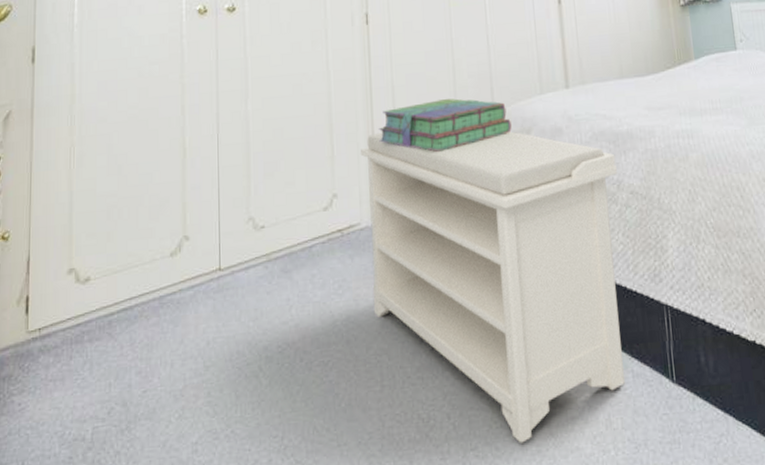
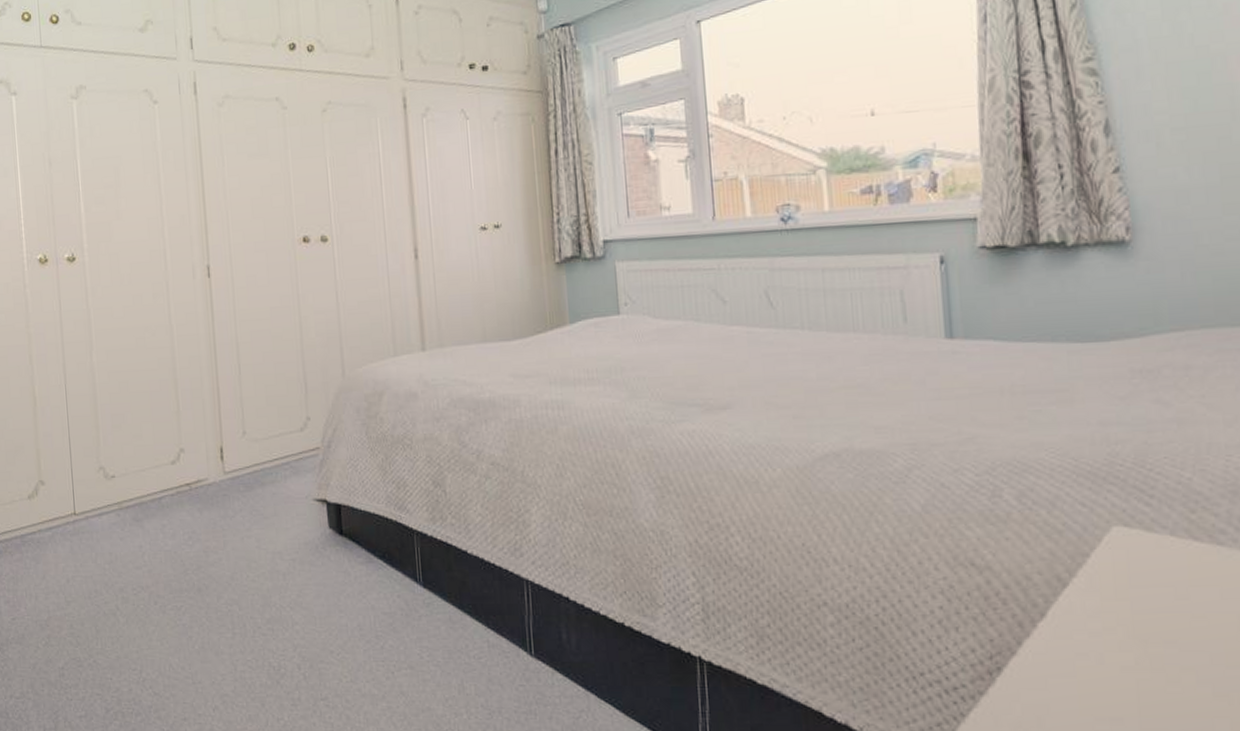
bench: present [360,131,625,443] -> none [205,389,479,698]
stack of books: present [378,98,512,152] -> none [223,357,363,411]

